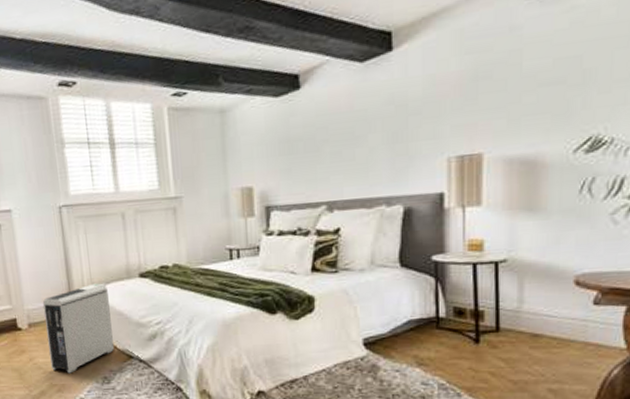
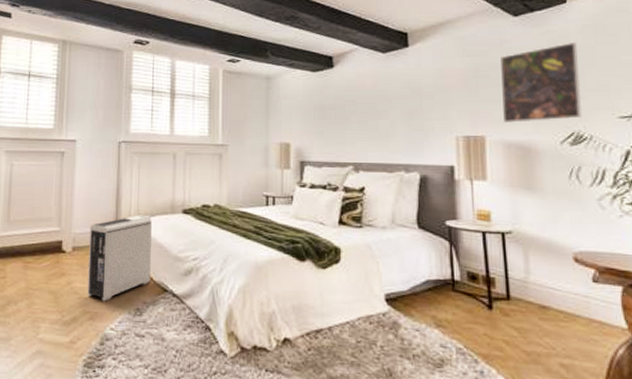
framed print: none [506,17,608,135] -> present [500,41,583,124]

